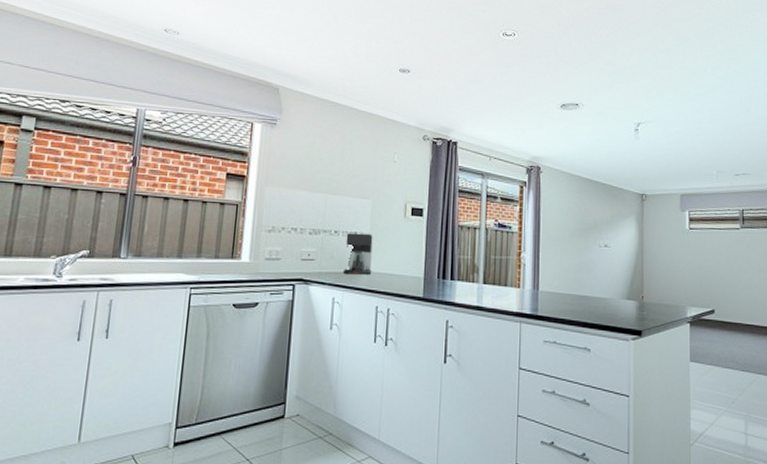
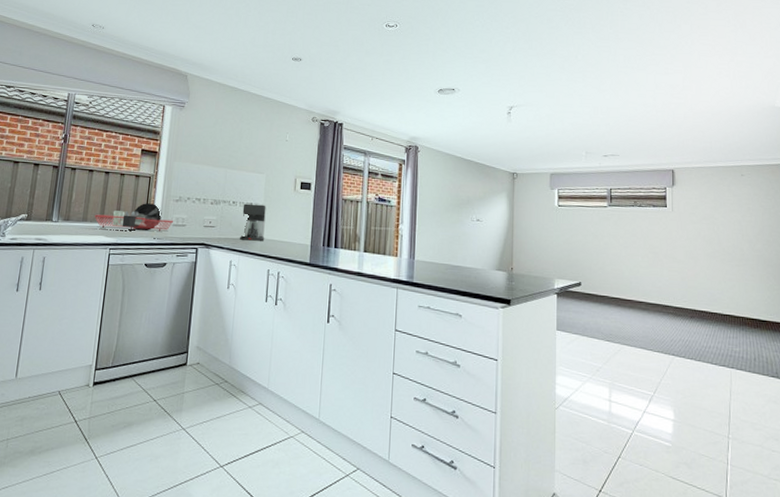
dish rack: none [171,234,267,268] -> present [94,203,174,233]

